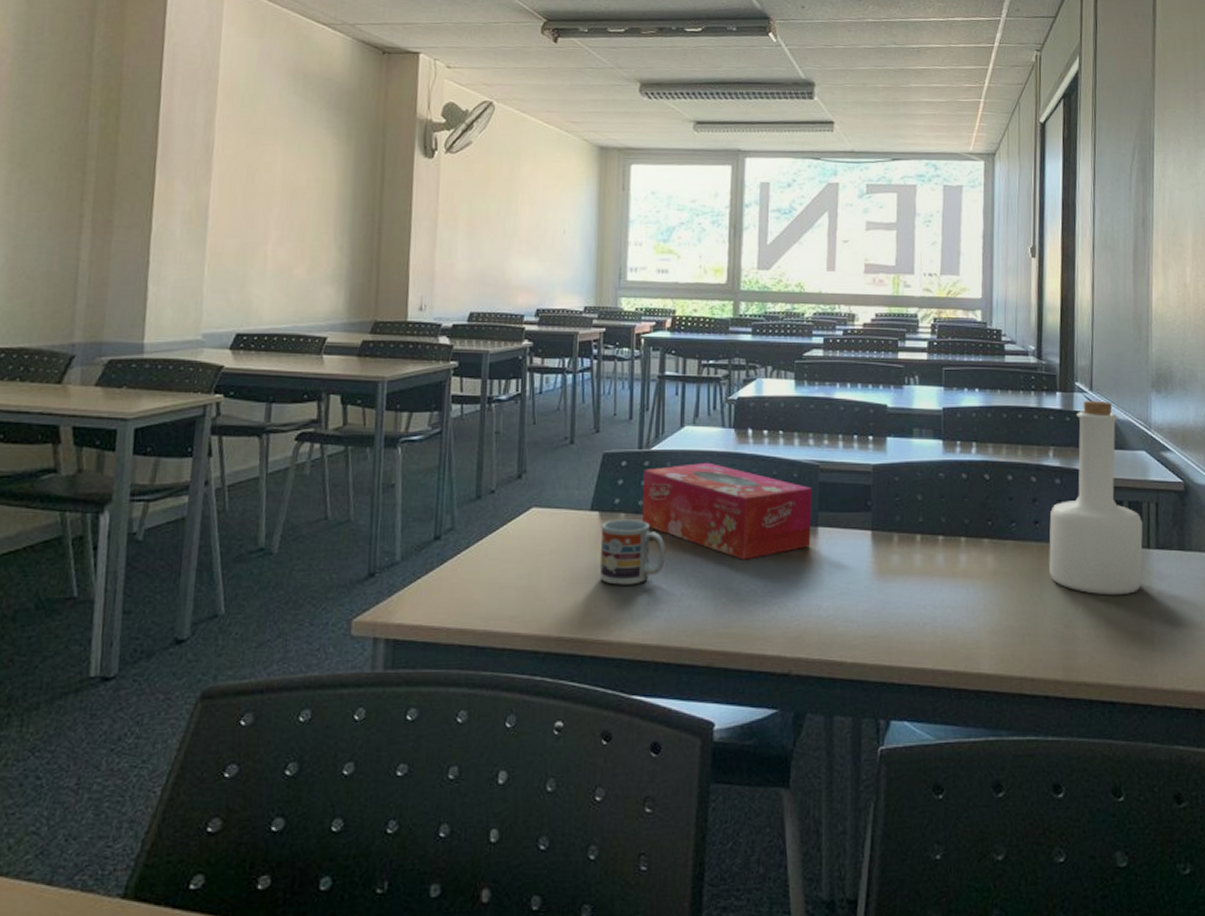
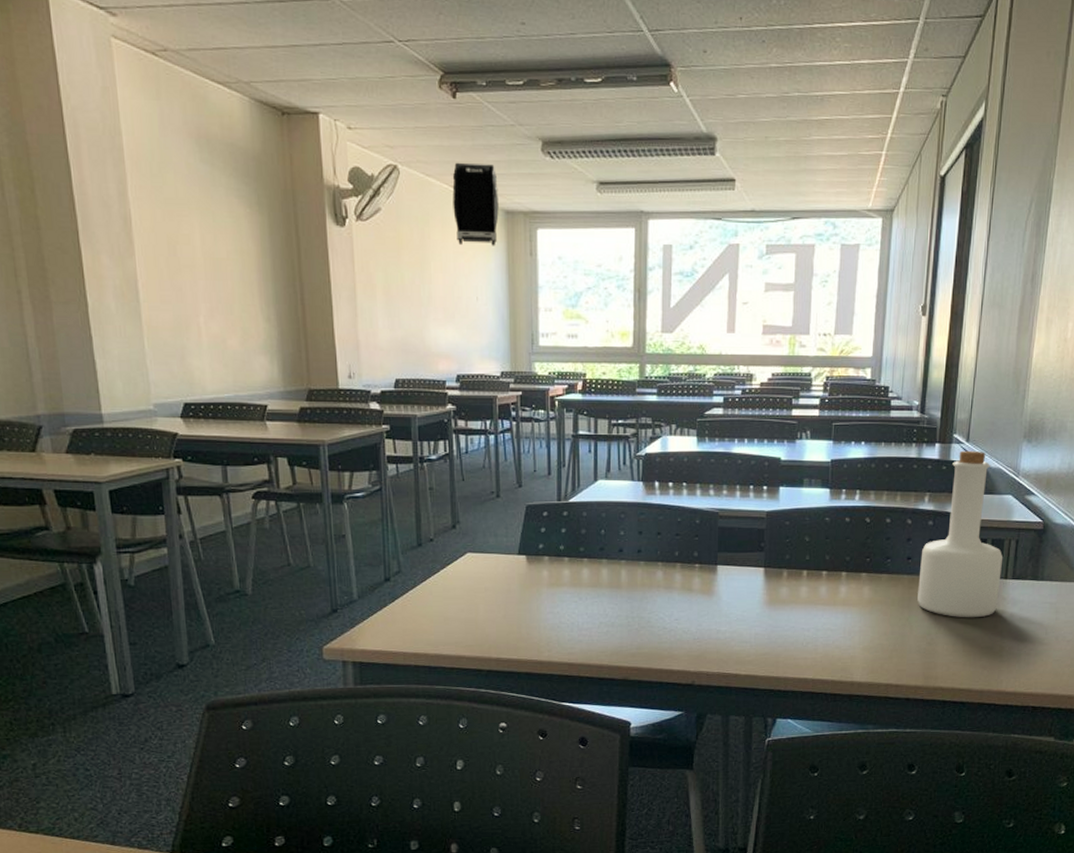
luggage: none [546,100,594,180] -> present [452,162,499,246]
cup: present [599,519,667,585] -> none [528,562,586,616]
tissue box: present [641,462,811,560] -> none [562,511,712,594]

